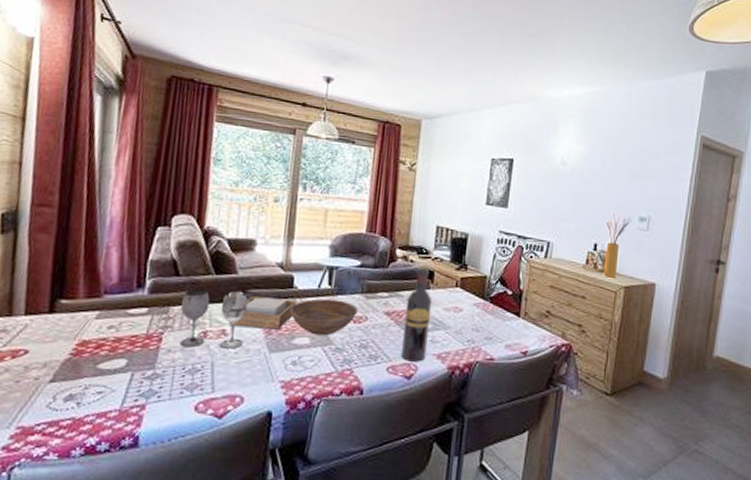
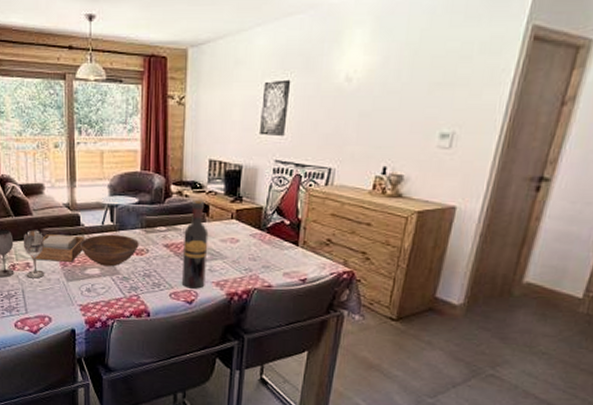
vase: present [603,213,632,278] -> none [392,131,431,203]

